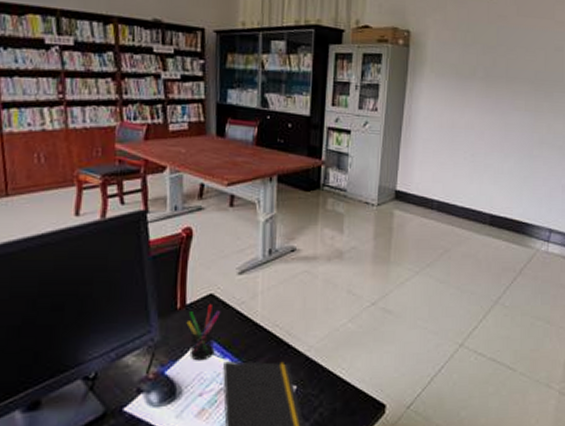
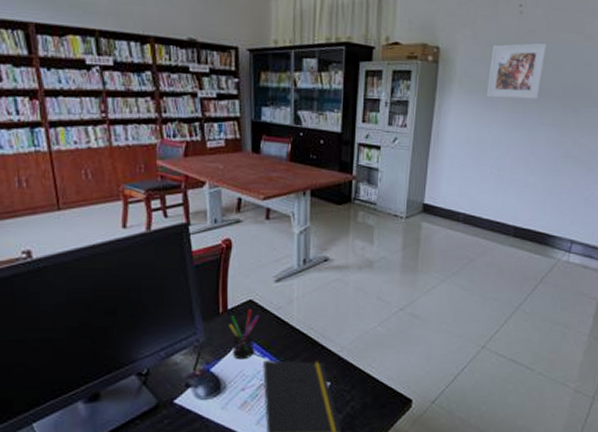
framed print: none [458,28,518,84] -> present [486,43,547,100]

